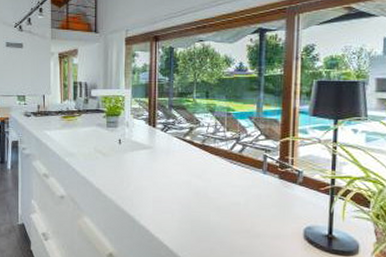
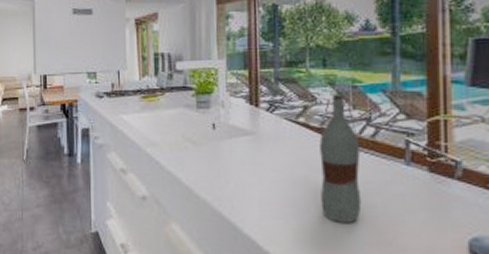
bottle: none [200,119,231,216] -> present [319,94,362,223]

